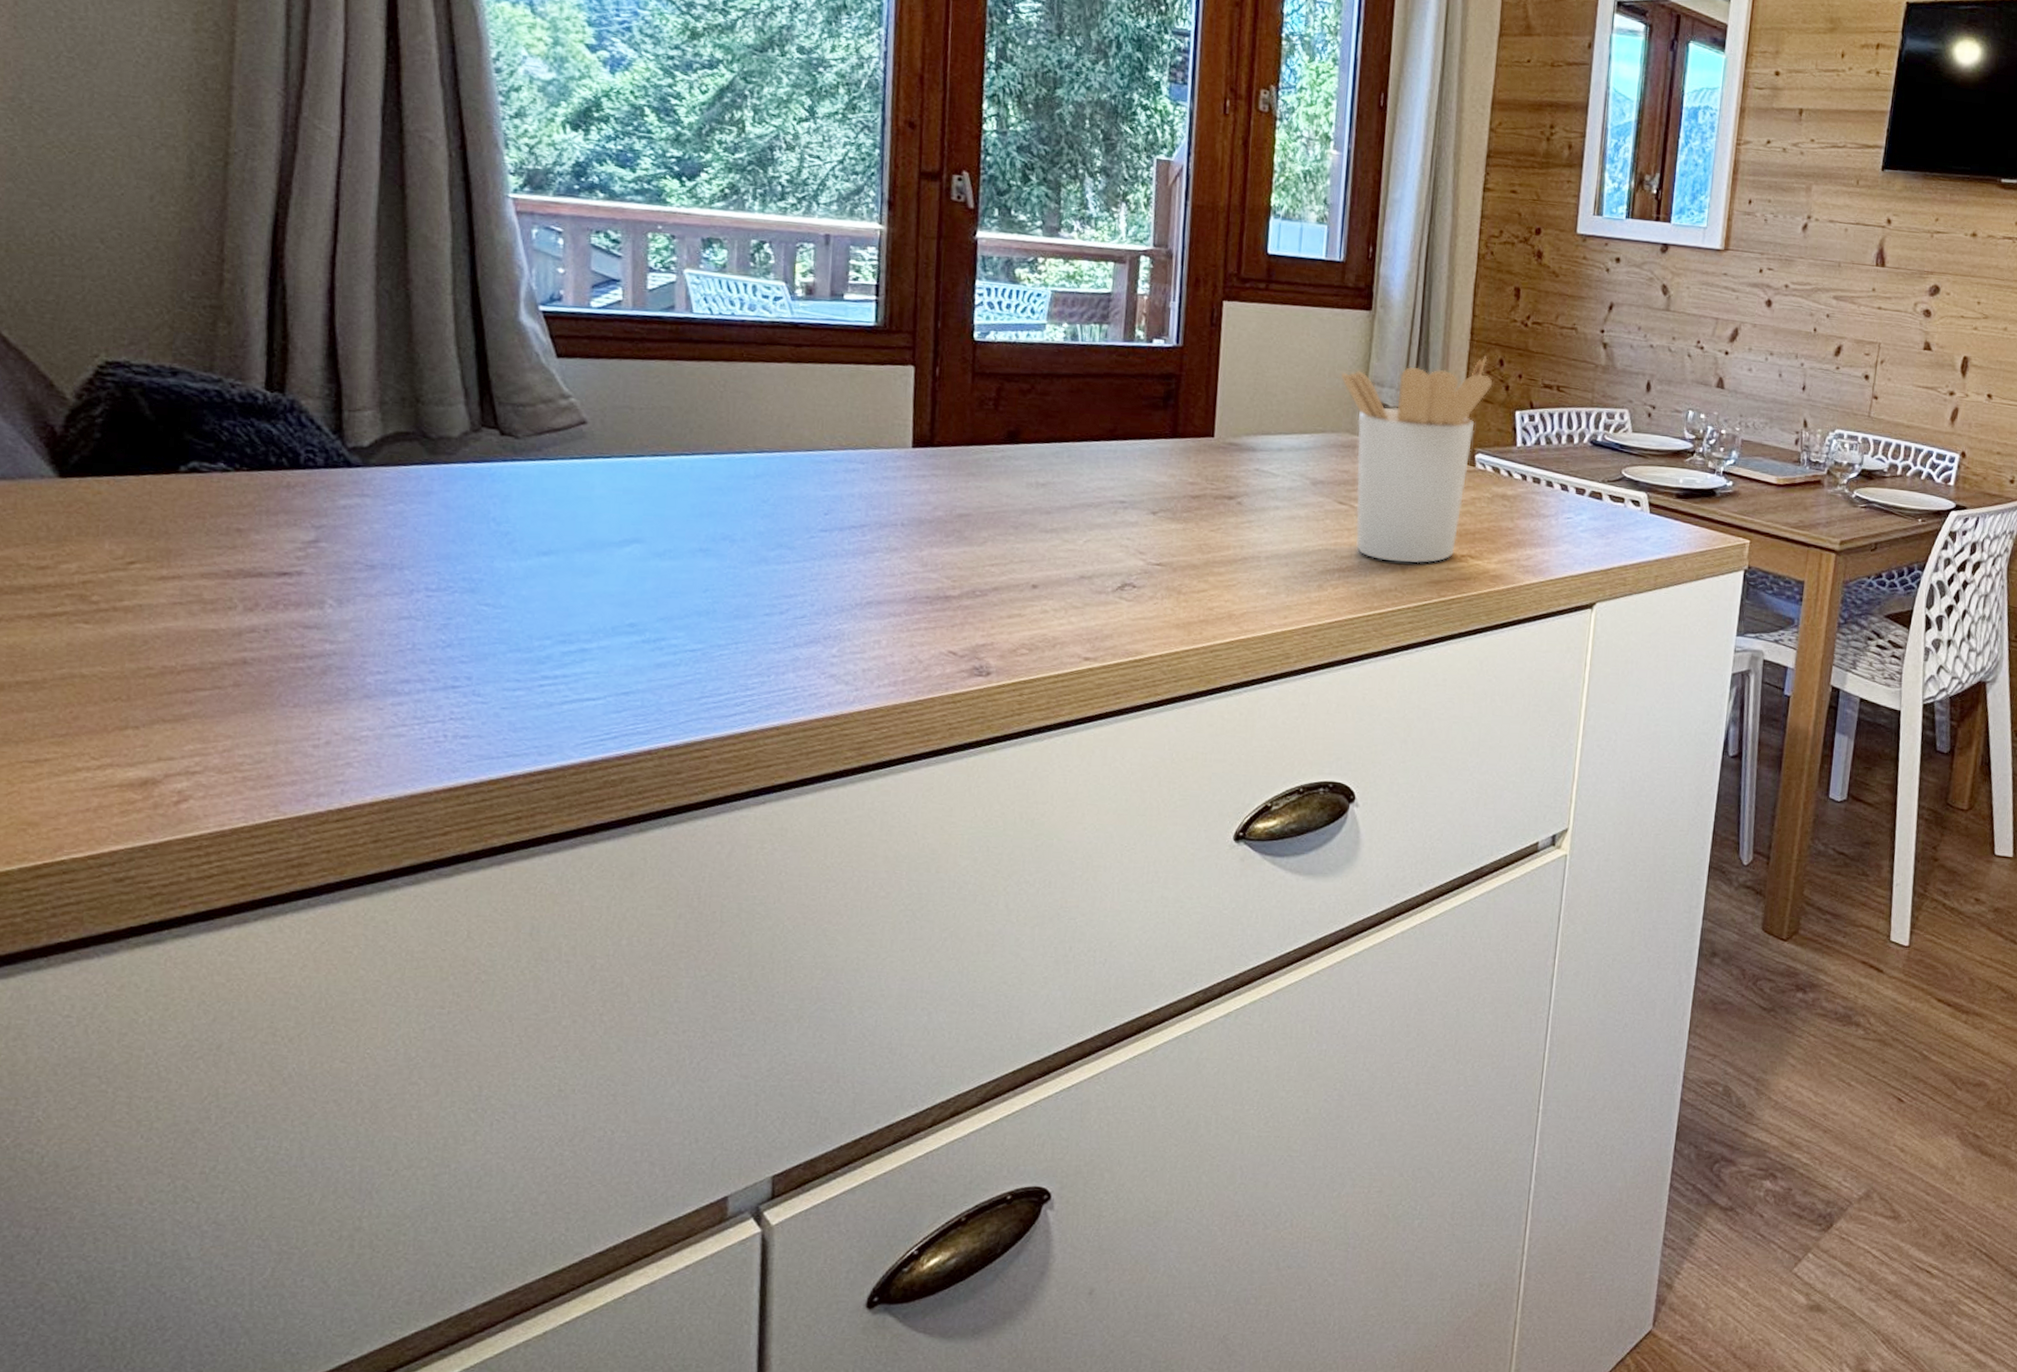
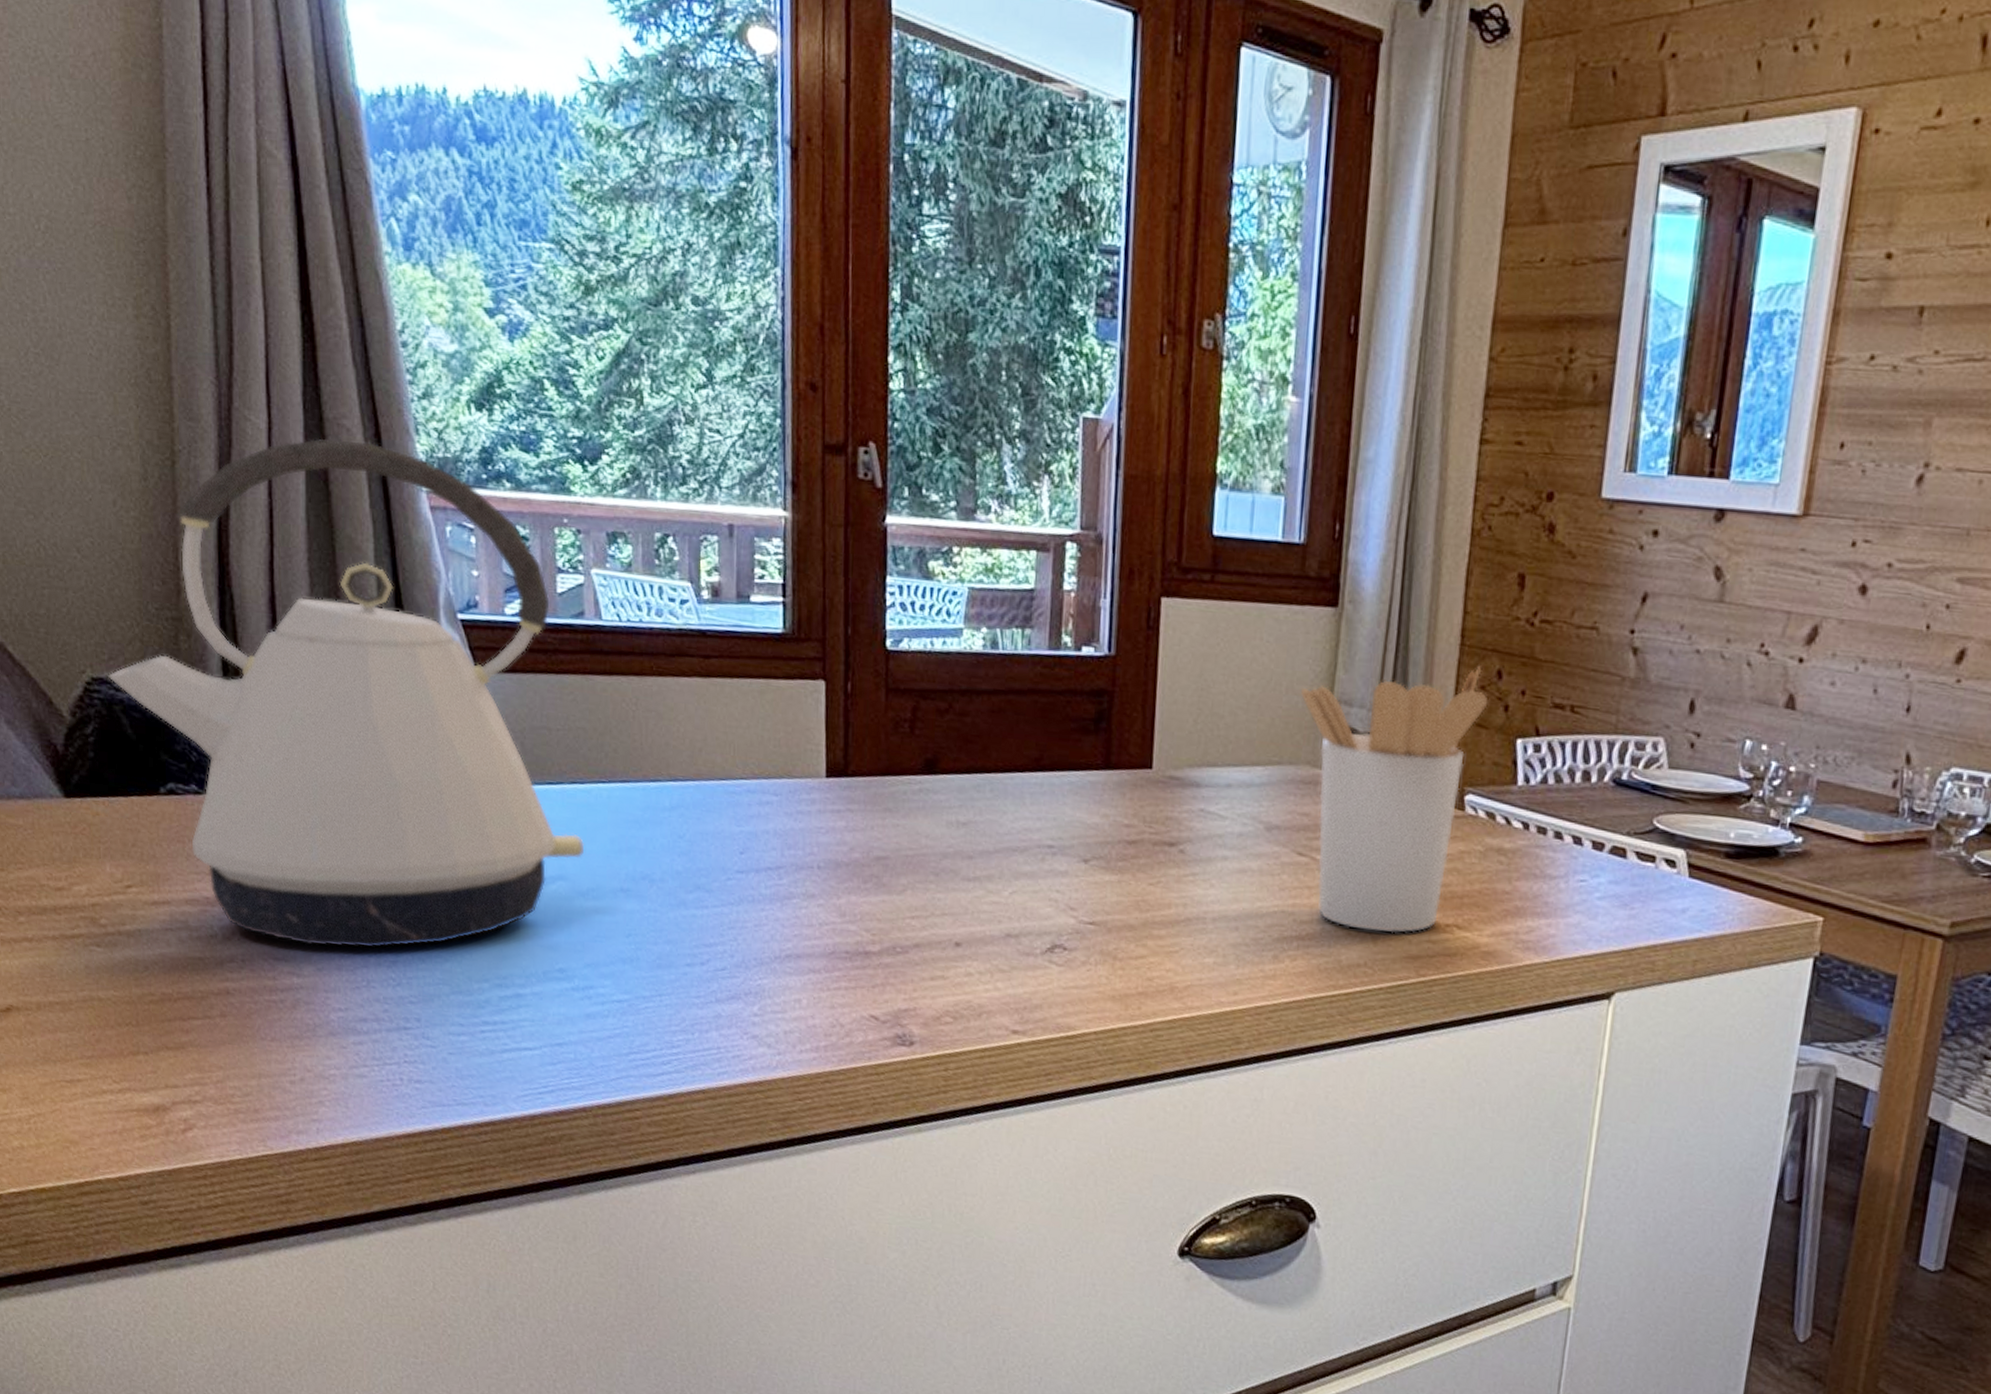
kettle: none [126,148,664,613] -> present [108,439,585,949]

